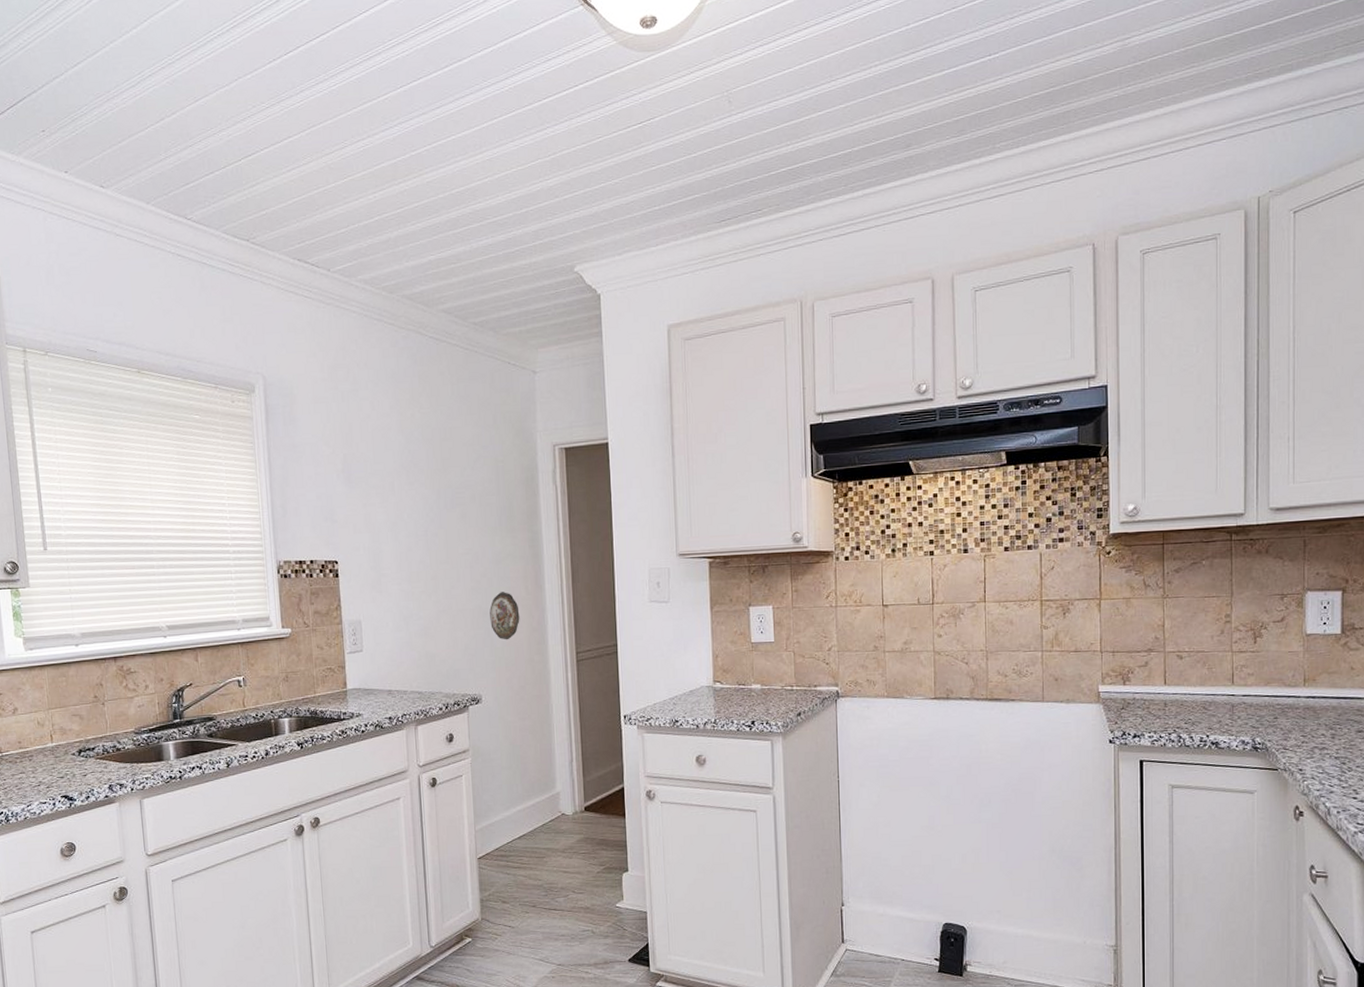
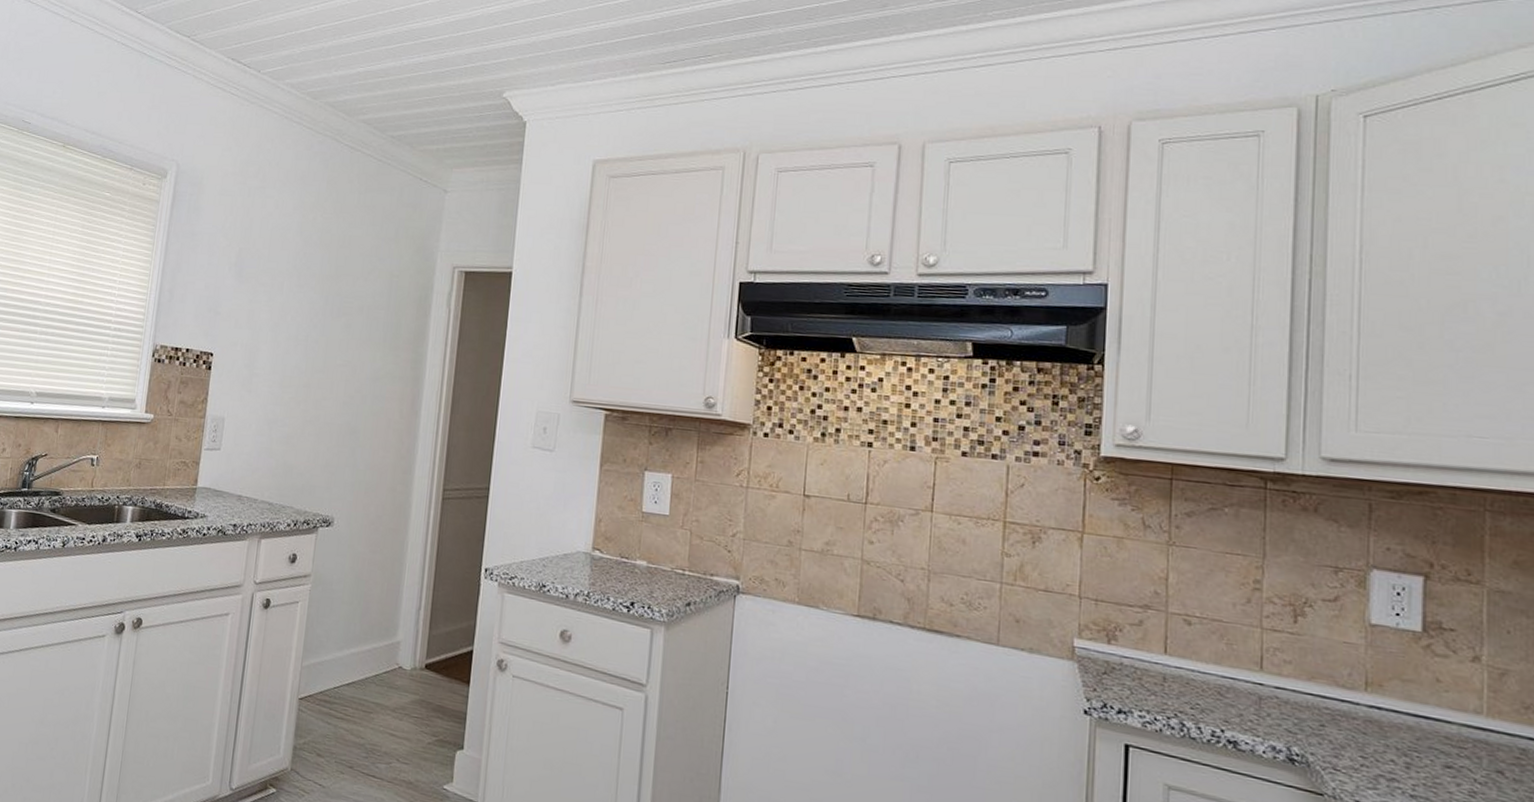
decorative plate: present [489,592,520,640] -> none [356,411,390,464]

